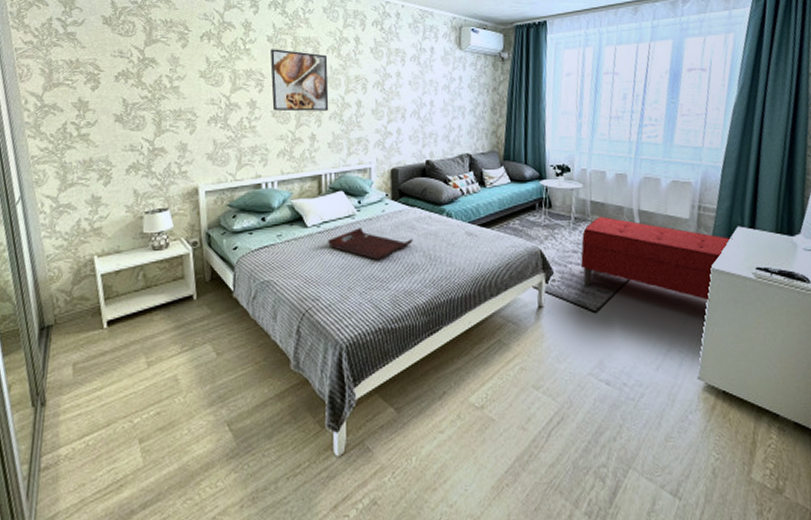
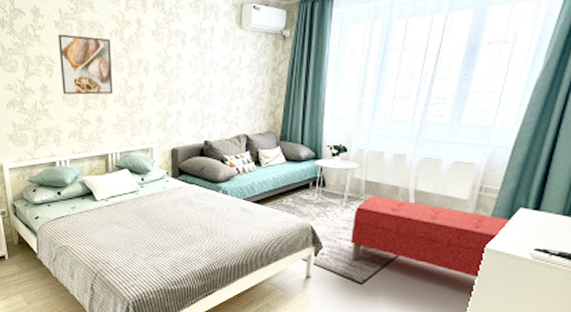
serving tray: present [328,228,413,261] -> none [115,202,191,232]

